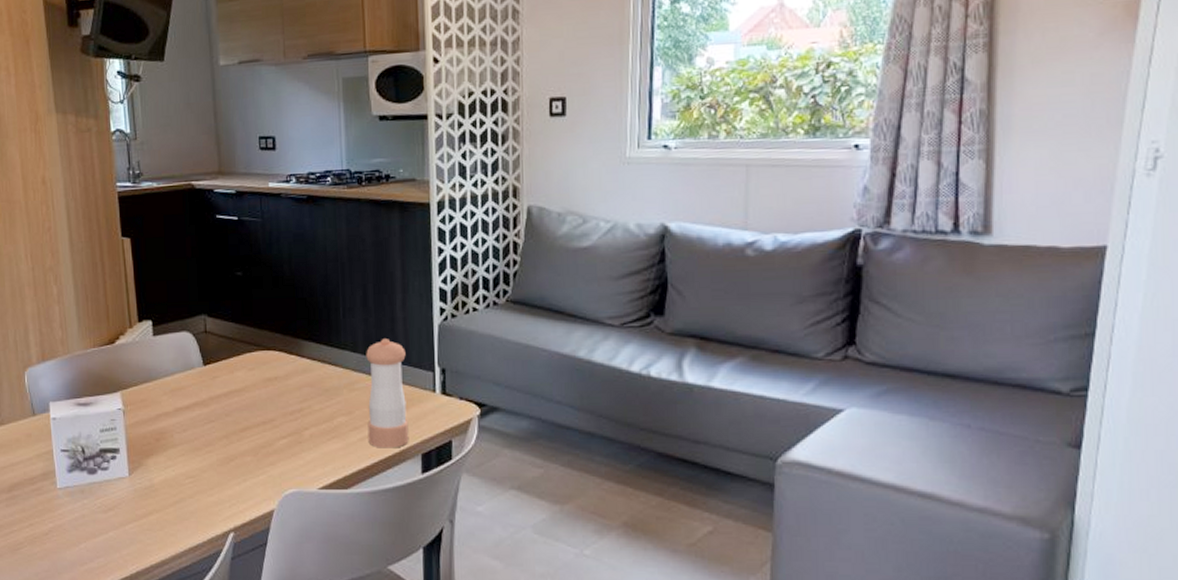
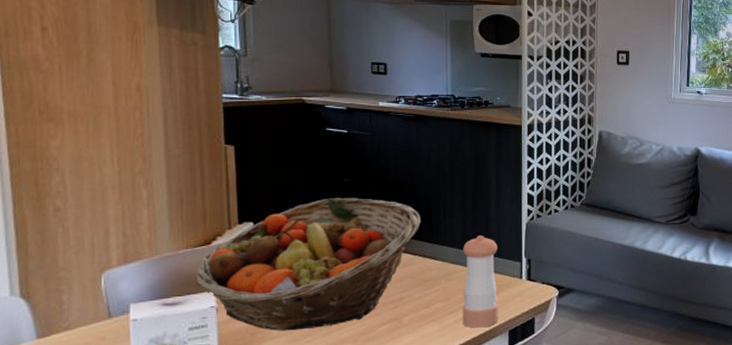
fruit basket: none [102,293,319,439] -> present [195,197,421,331]

